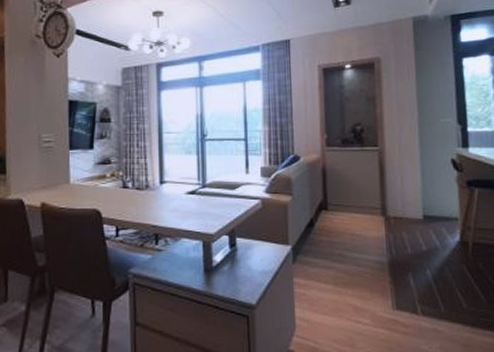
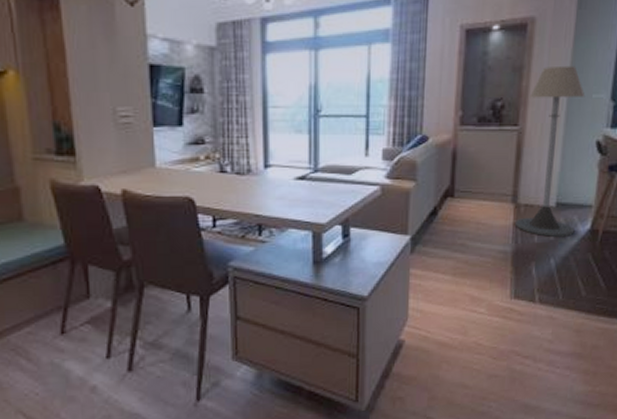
floor lamp: none [385,95,445,248] -> present [516,65,586,237]

